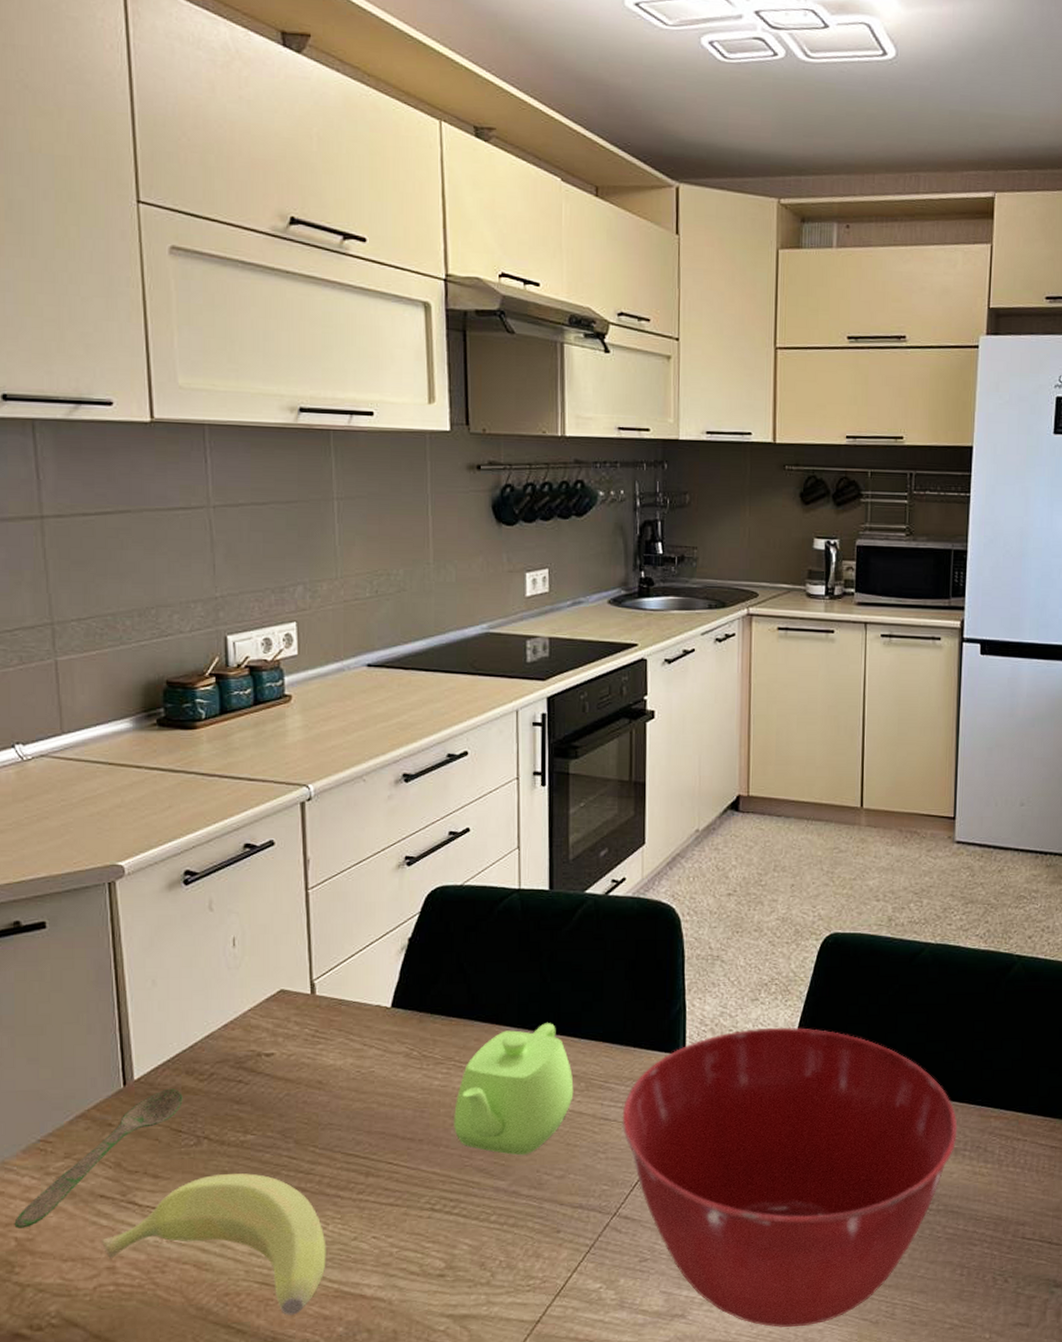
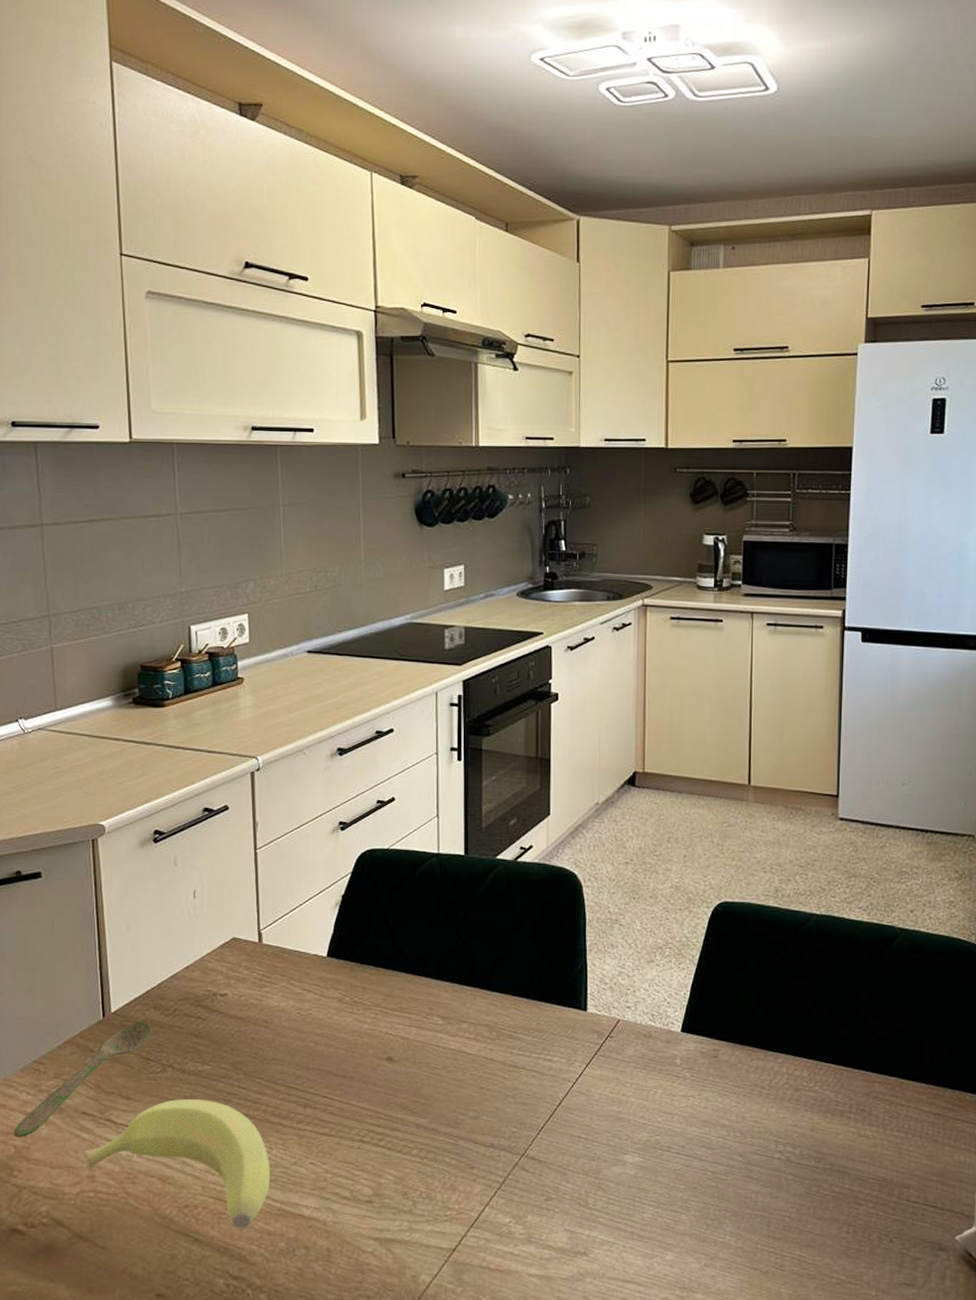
teapot: present [454,1023,574,1156] -> none [381,976,486,1096]
mixing bowl: present [622,1027,958,1328] -> none [529,988,843,1272]

